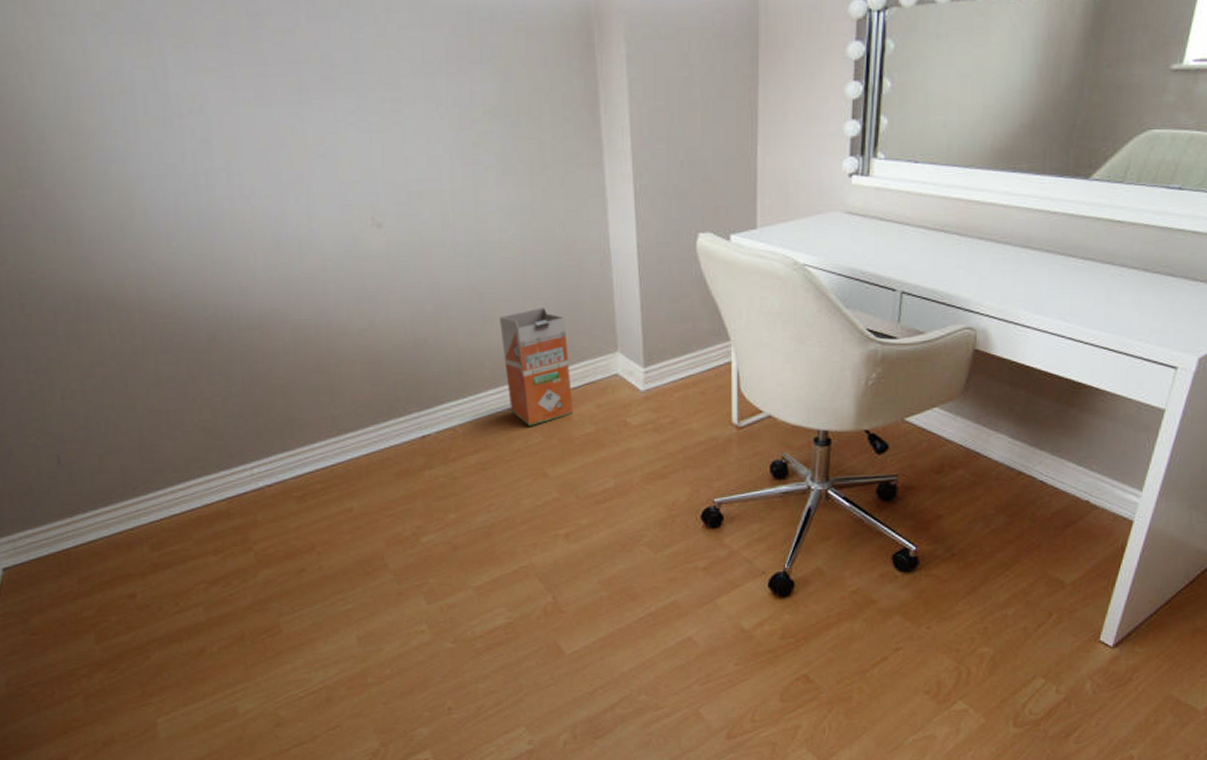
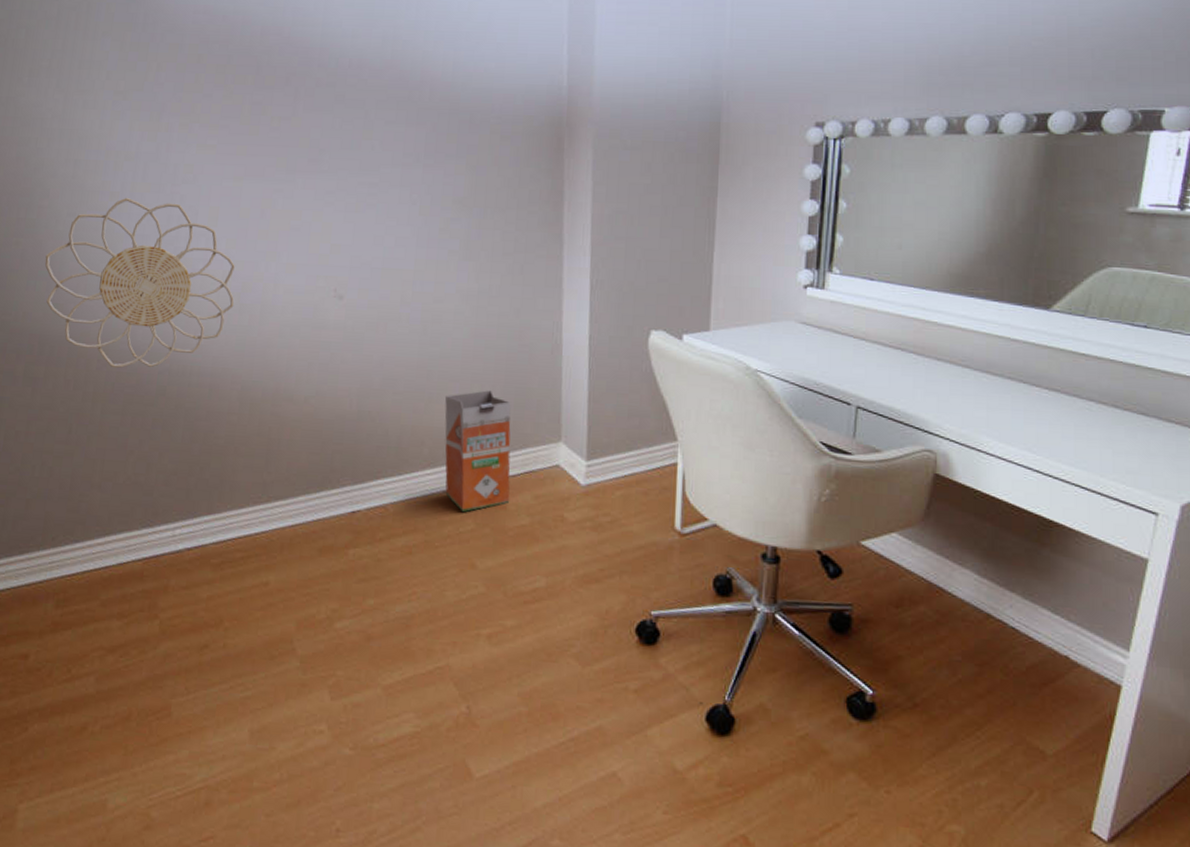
decorative wall piece: none [58,135,270,318] -> present [44,197,235,368]

